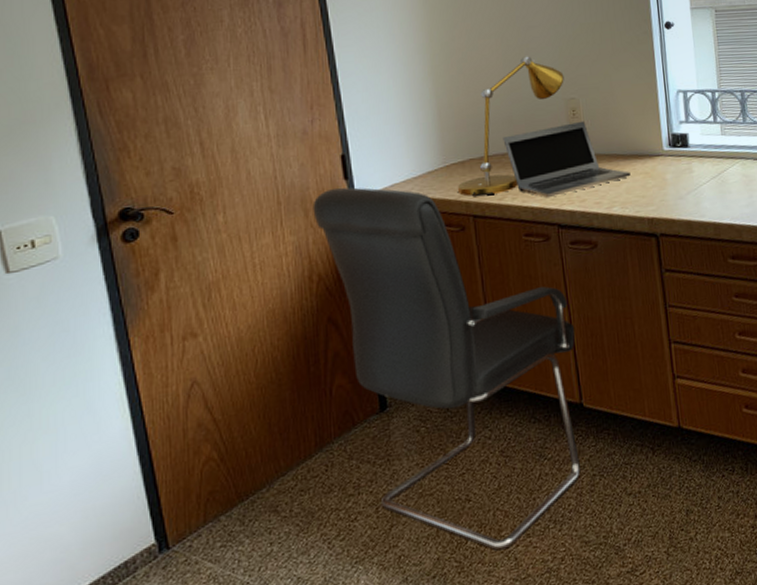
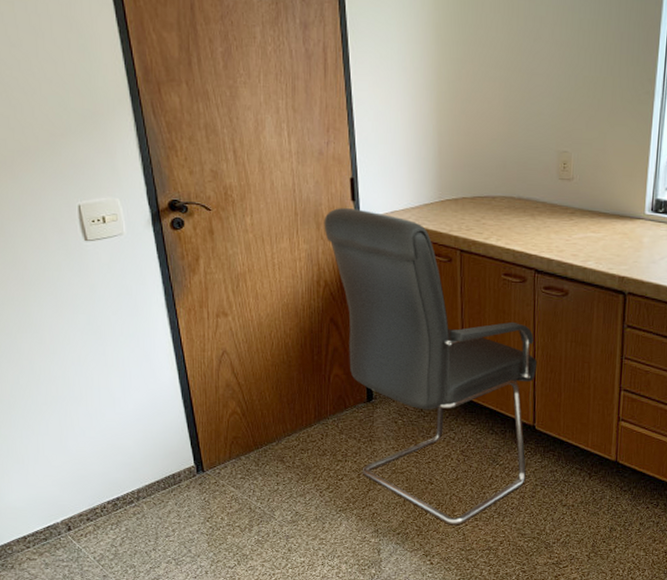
desk lamp: present [457,56,564,197] -> none [448,103,560,234]
laptop: present [503,121,631,199] -> none [495,175,610,244]

